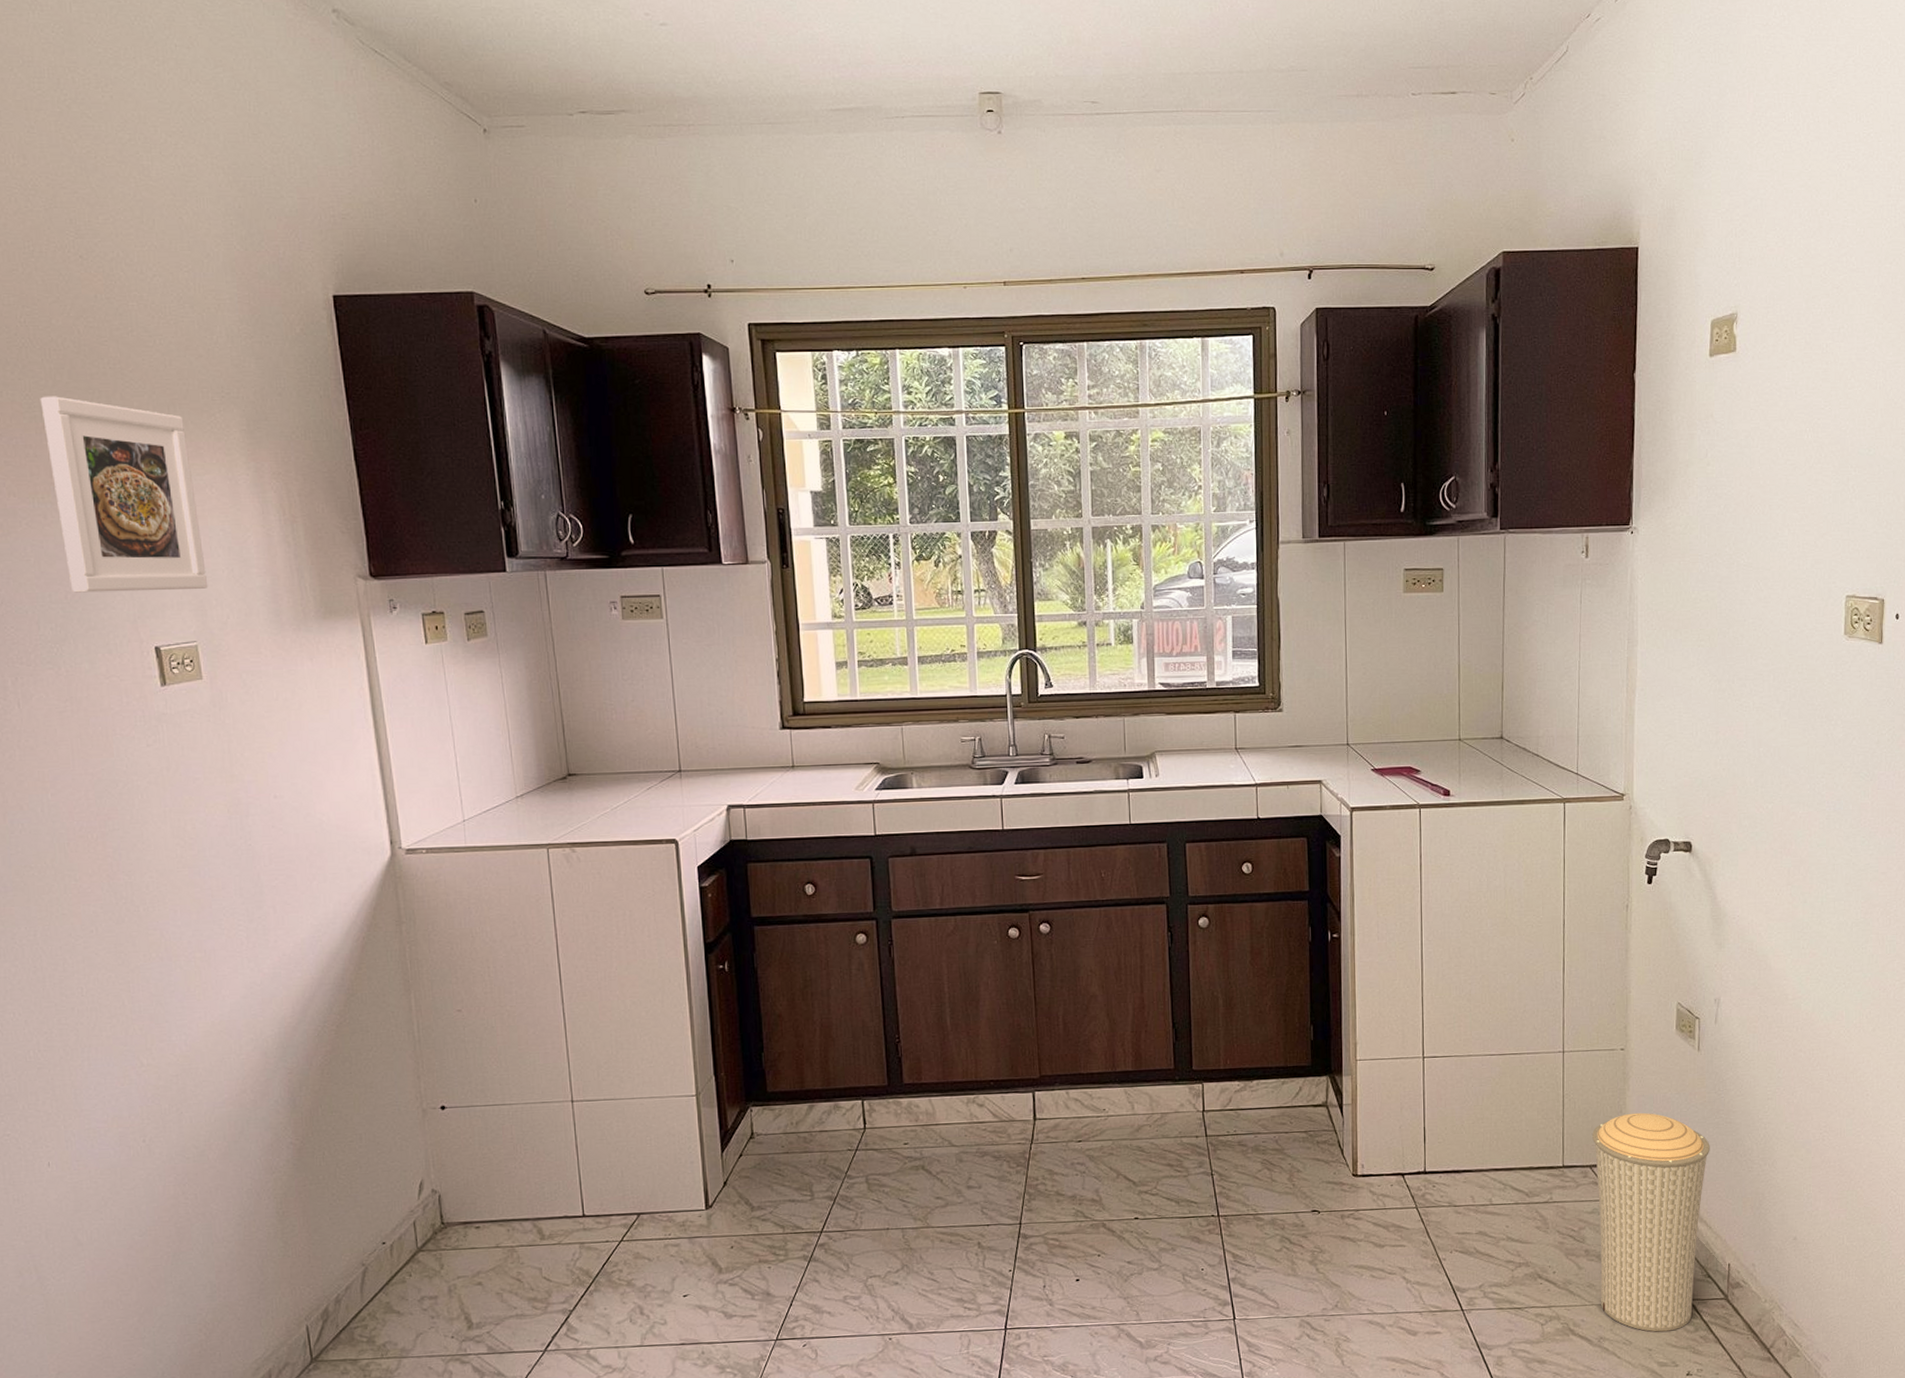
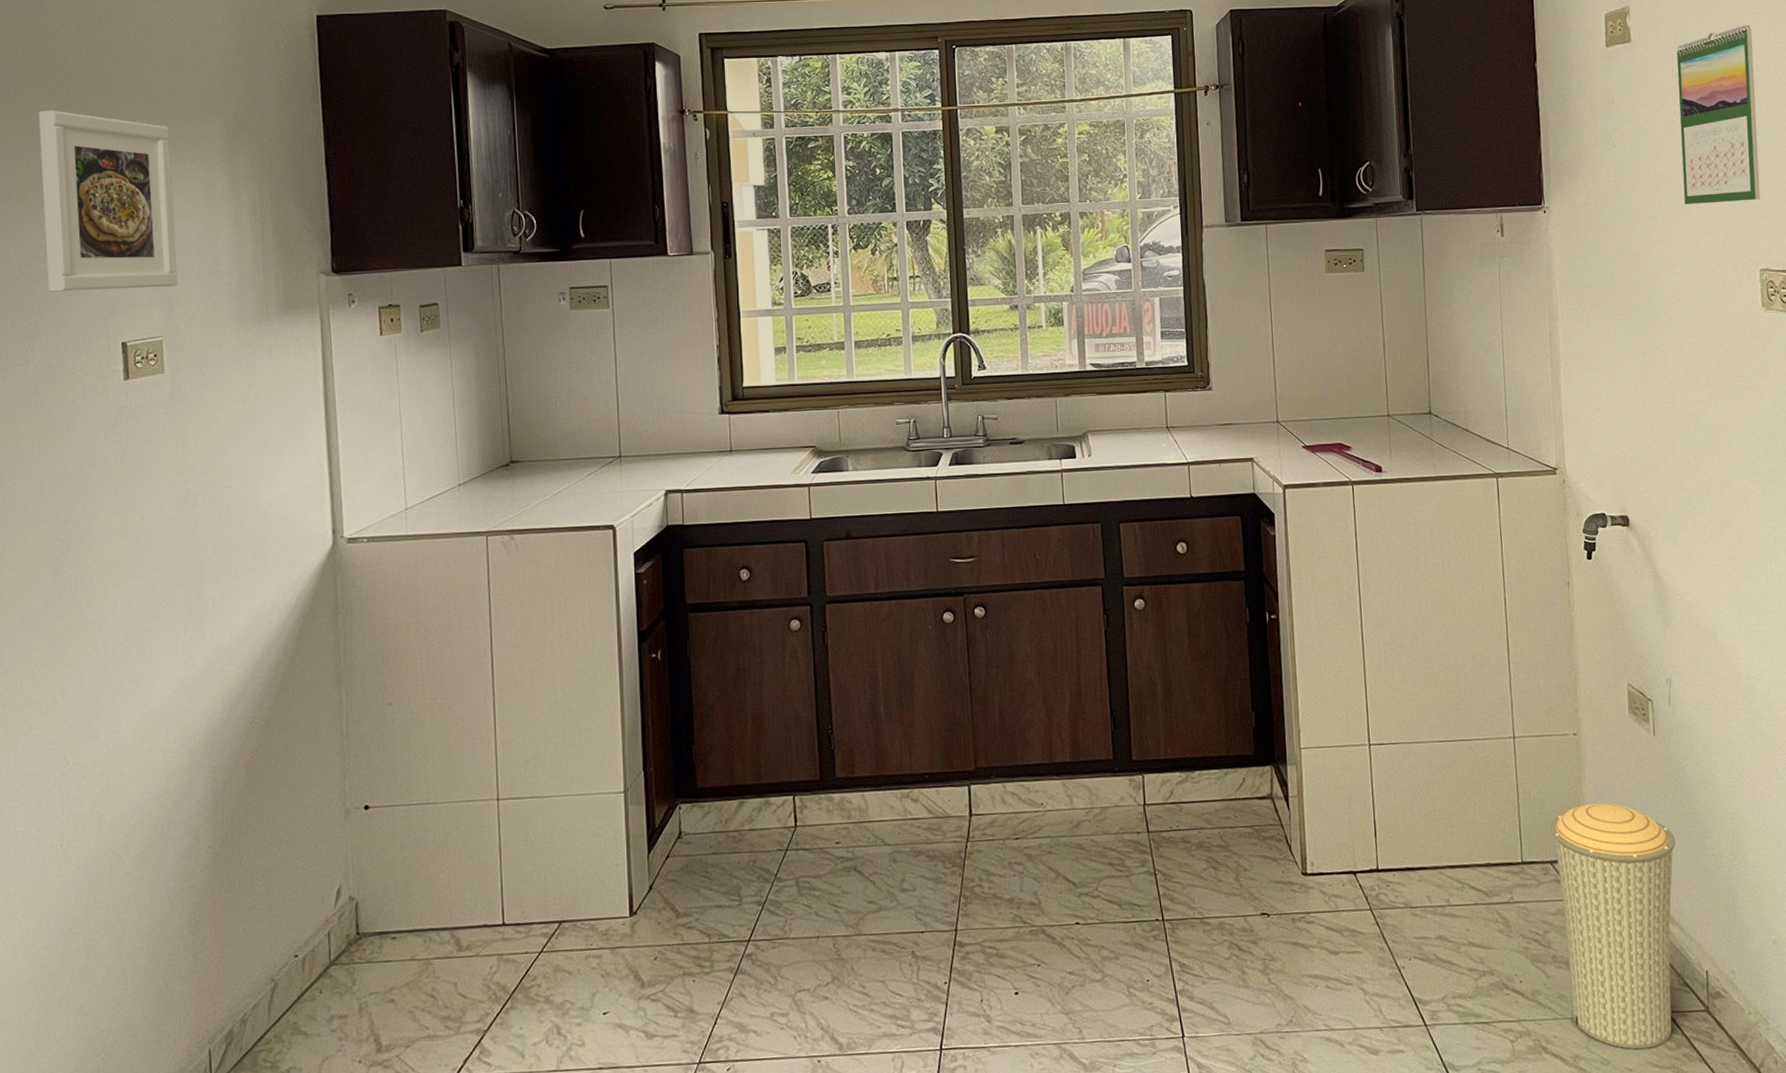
calendar: none [1776,334,1863,527] -> present [1676,24,1761,204]

